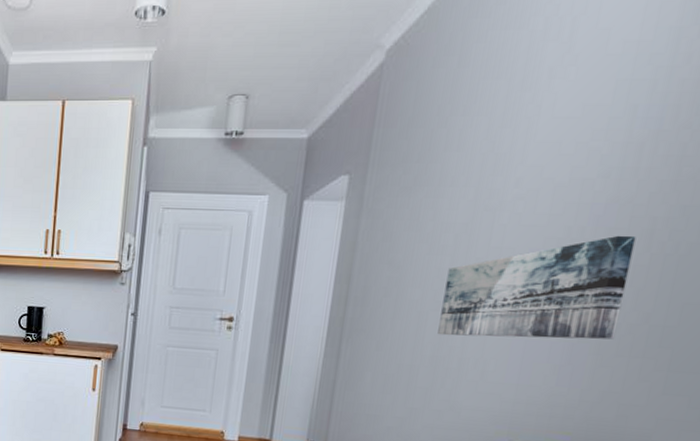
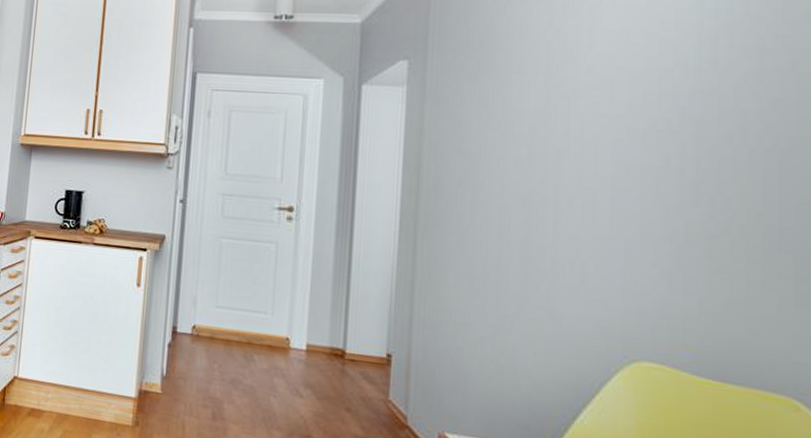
wall art: present [437,235,636,340] -> none [524,127,729,242]

